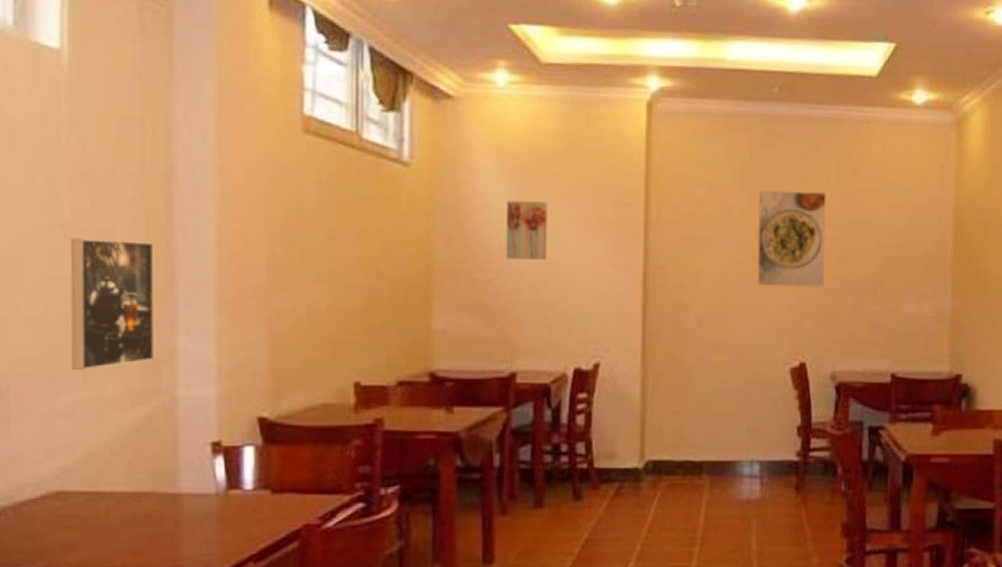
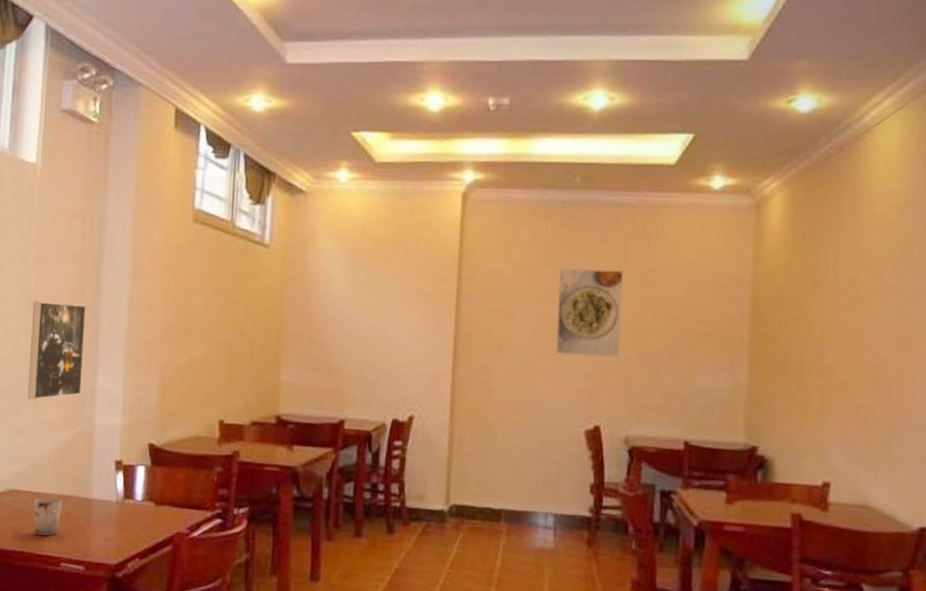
cup: none [92,497,137,548] -> present [33,497,63,536]
wall art: present [505,200,547,260] -> none [341,276,376,326]

